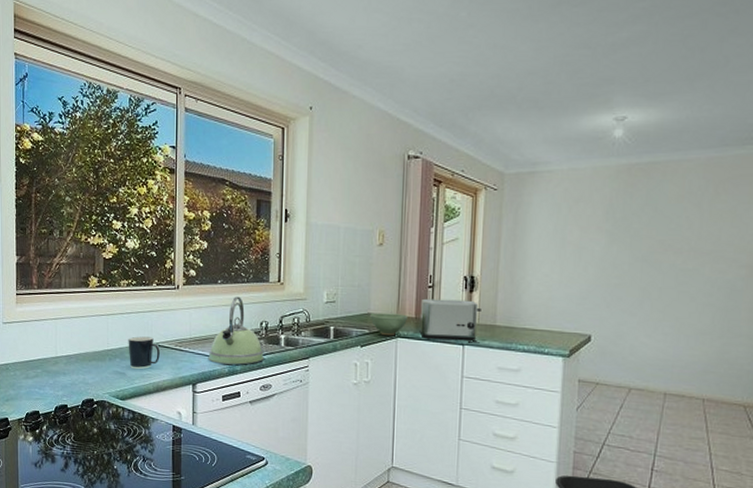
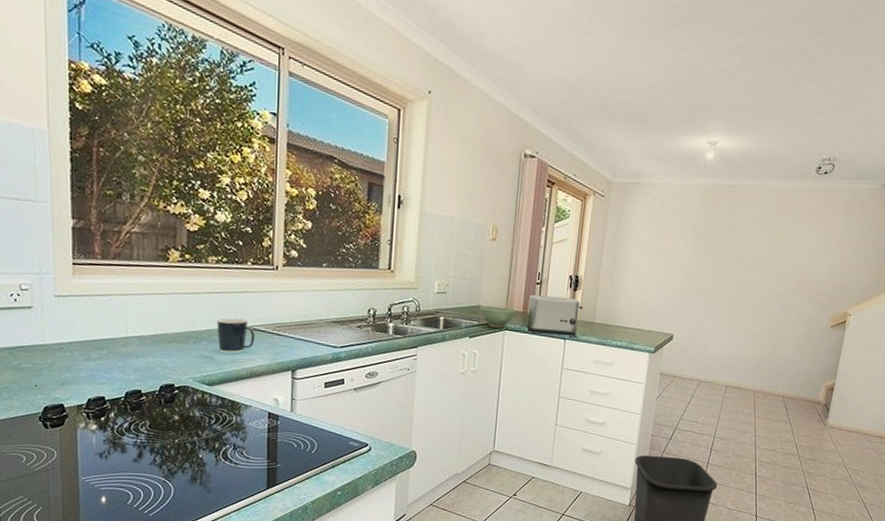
kettle: present [208,296,264,366] -> none [309,281,371,352]

